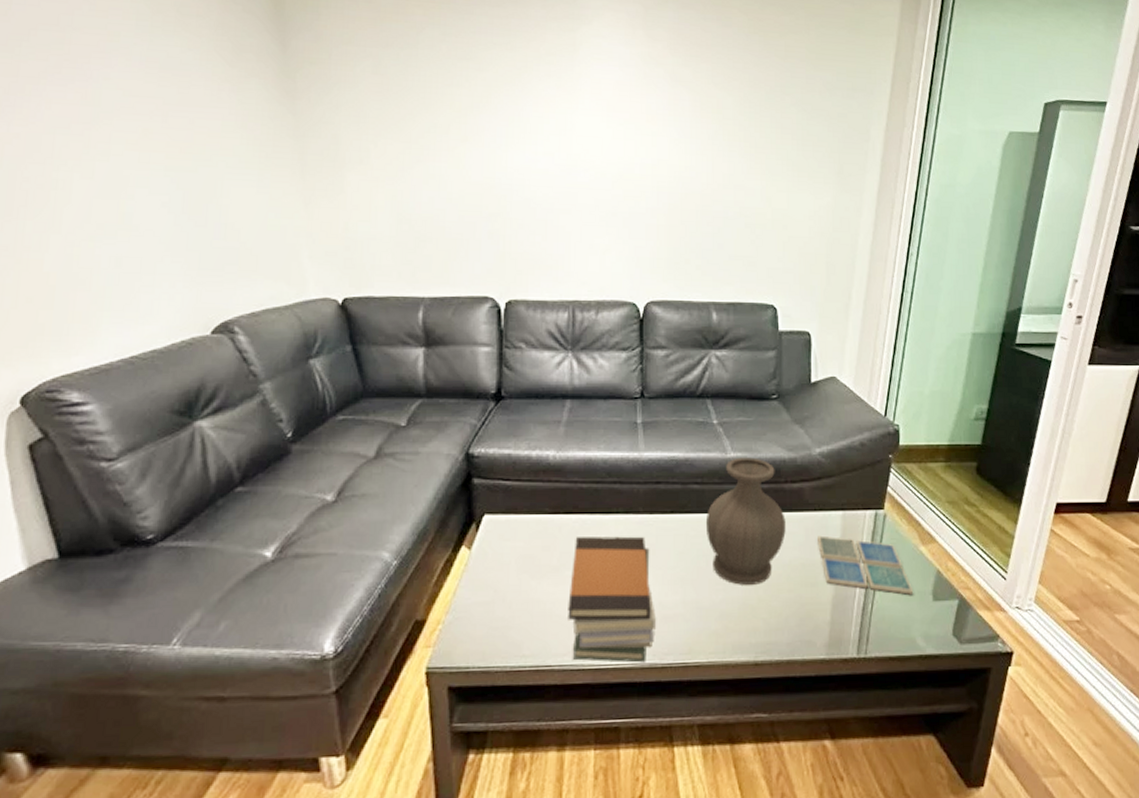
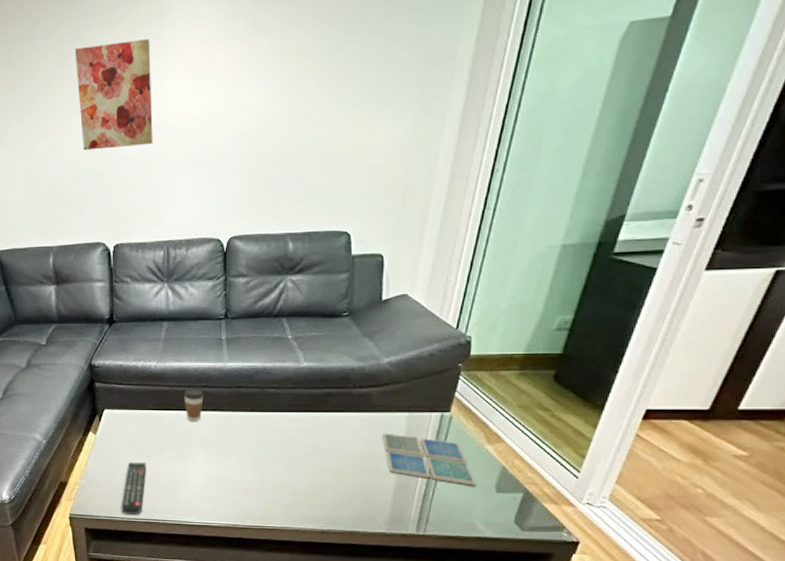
wall art: none [466,66,559,187] -> present [74,39,153,151]
remote control: none [501,586,539,661] -> present [121,462,147,514]
book stack: present [568,536,656,663] -> none [169,428,238,523]
coffee cup: none [589,485,615,528] -> present [184,388,204,421]
vase: present [705,457,786,585] -> none [280,366,353,470]

